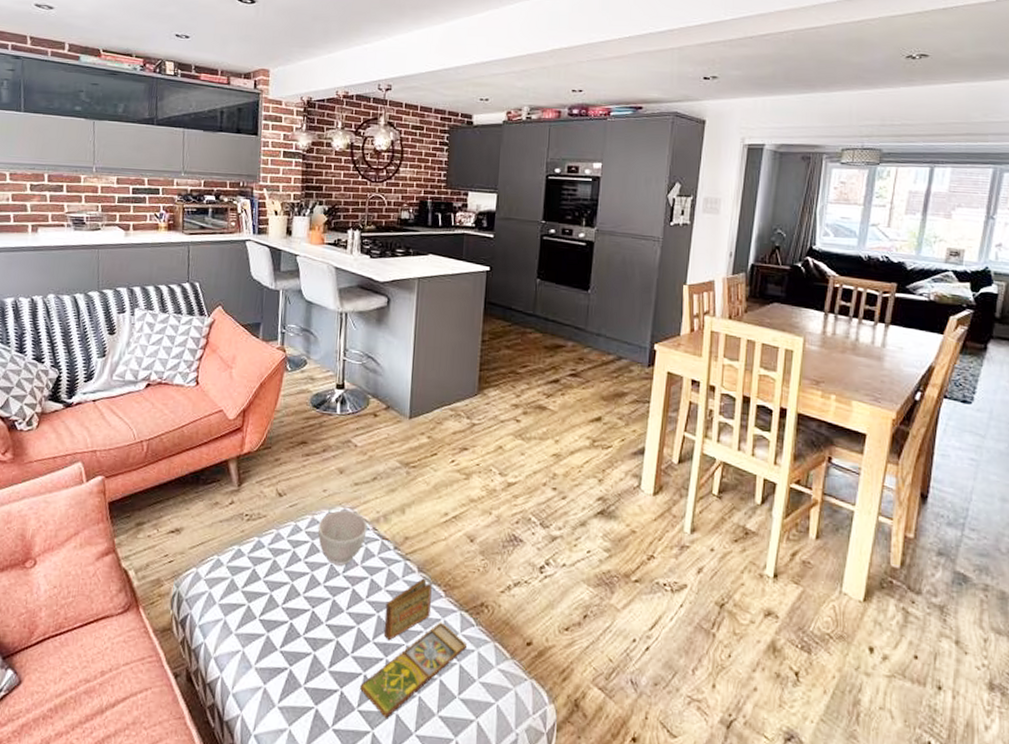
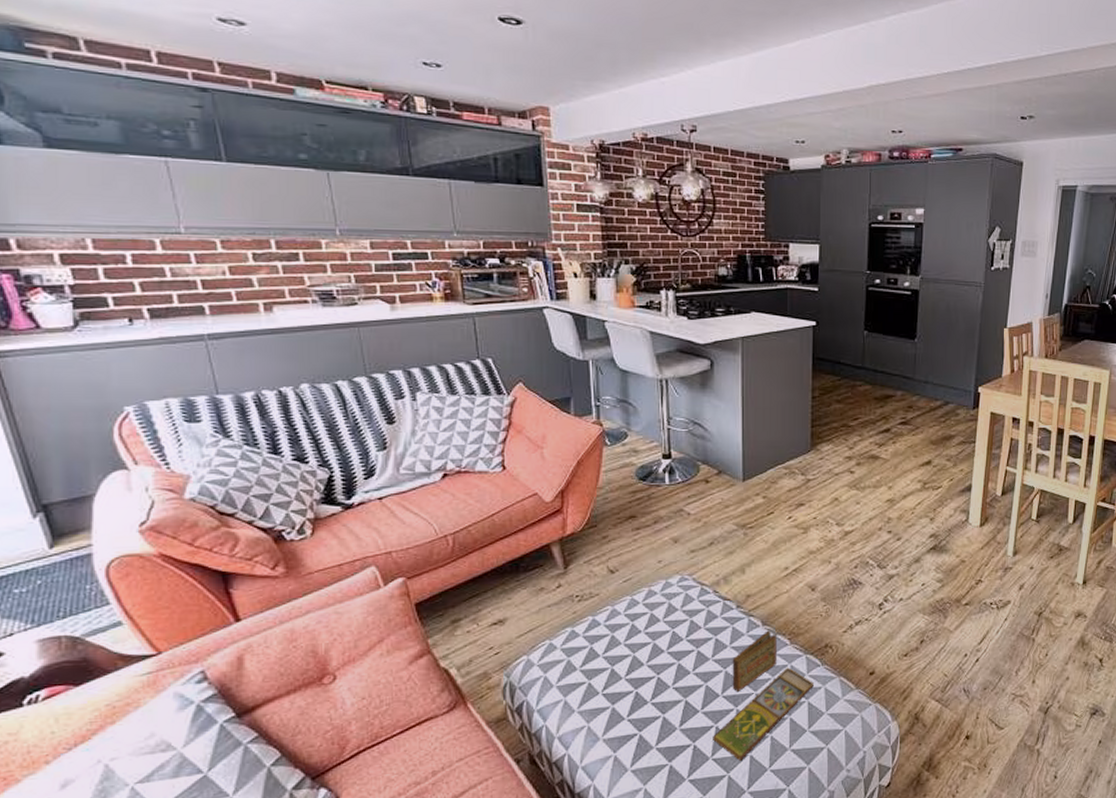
bowl: present [317,510,367,566] -> none [656,578,707,631]

